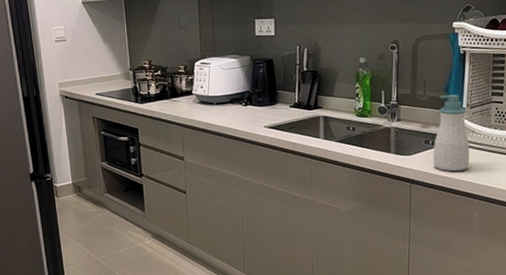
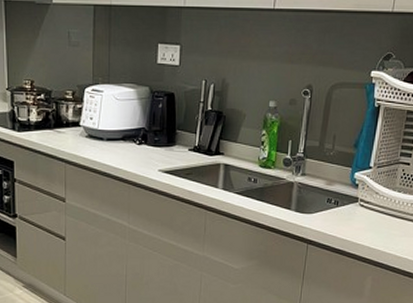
soap bottle: present [433,95,470,172] -> none [333,152,373,235]

